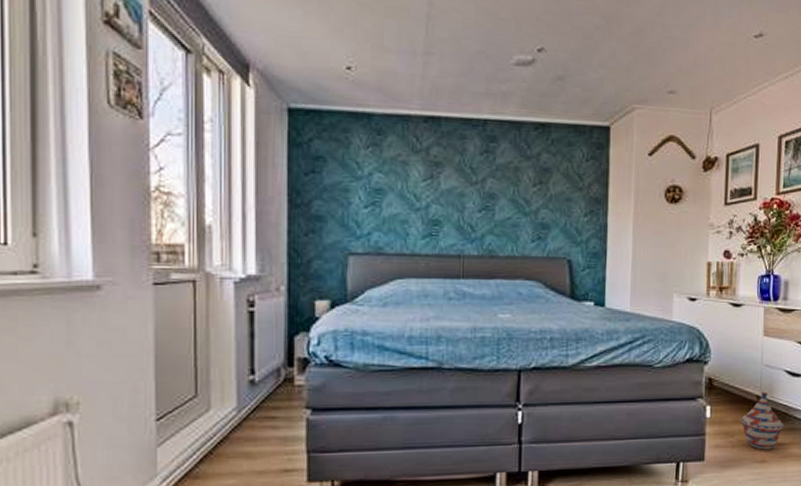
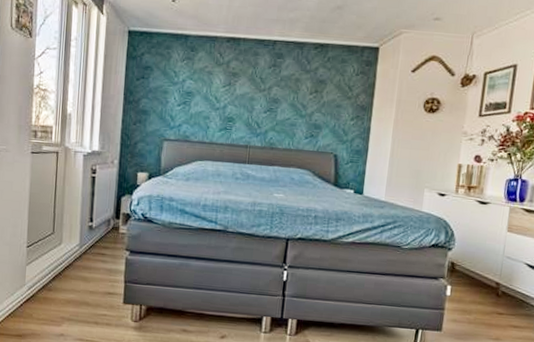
woven basket: present [740,391,784,450] -> none [478,279,521,330]

